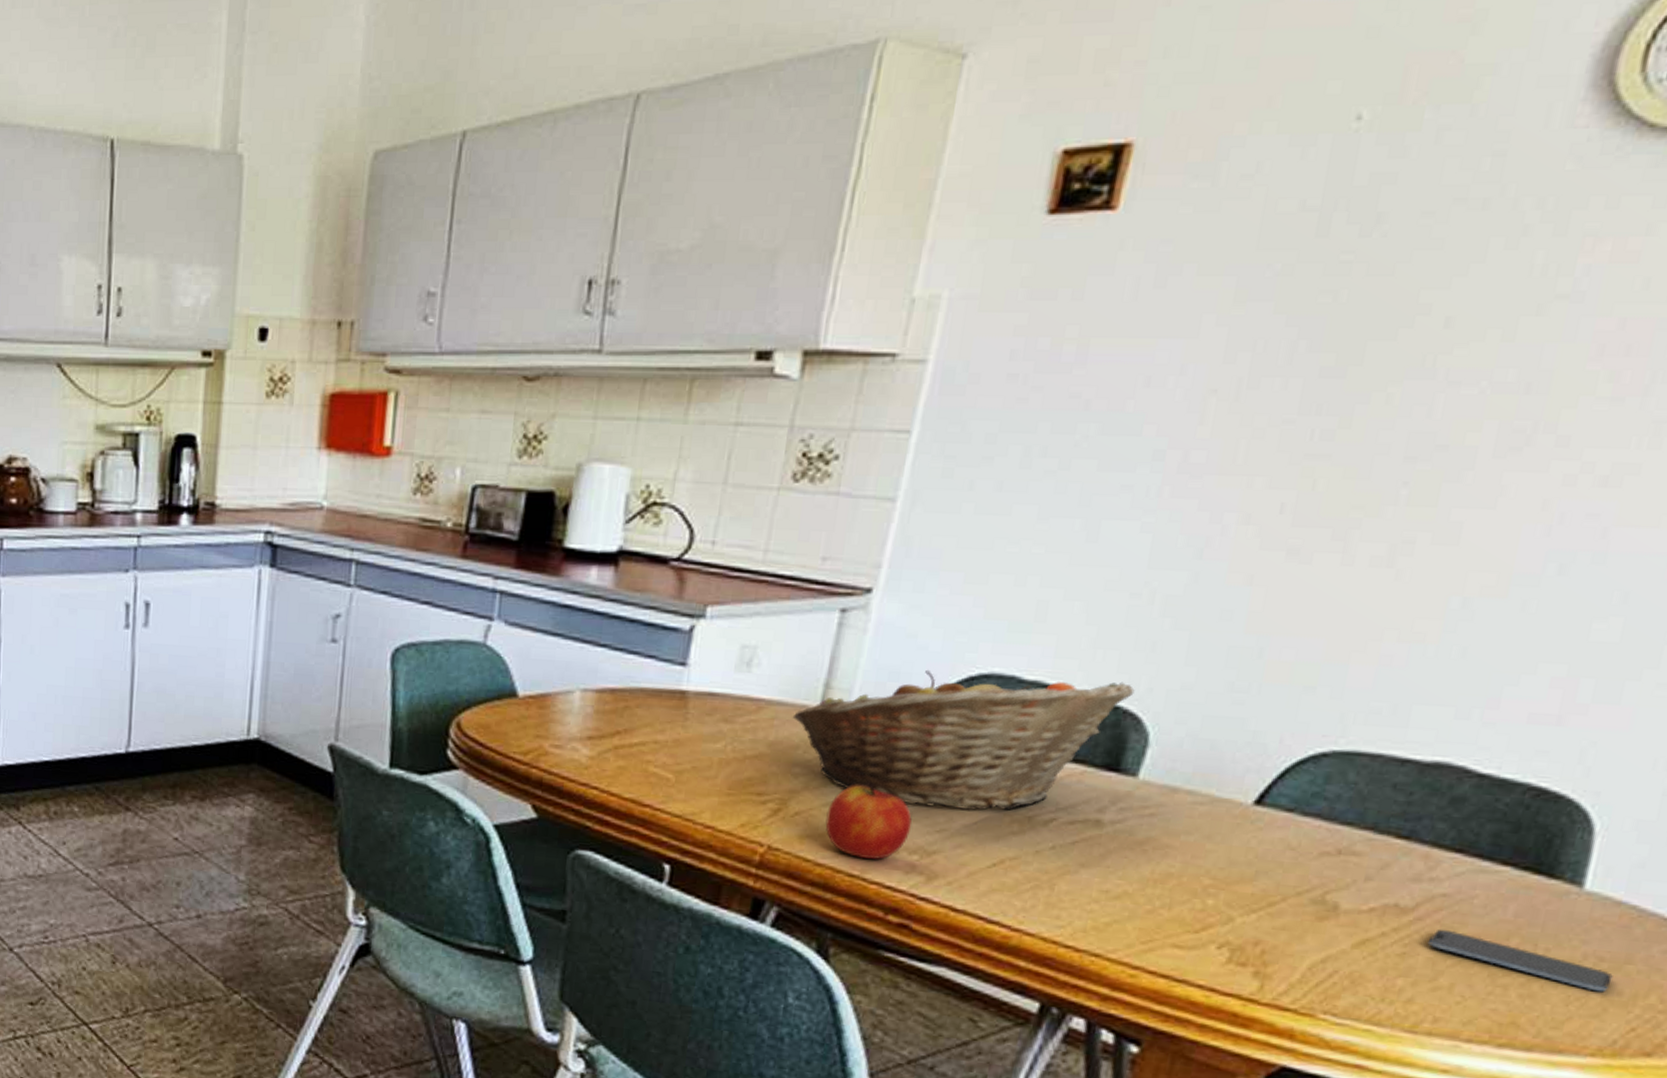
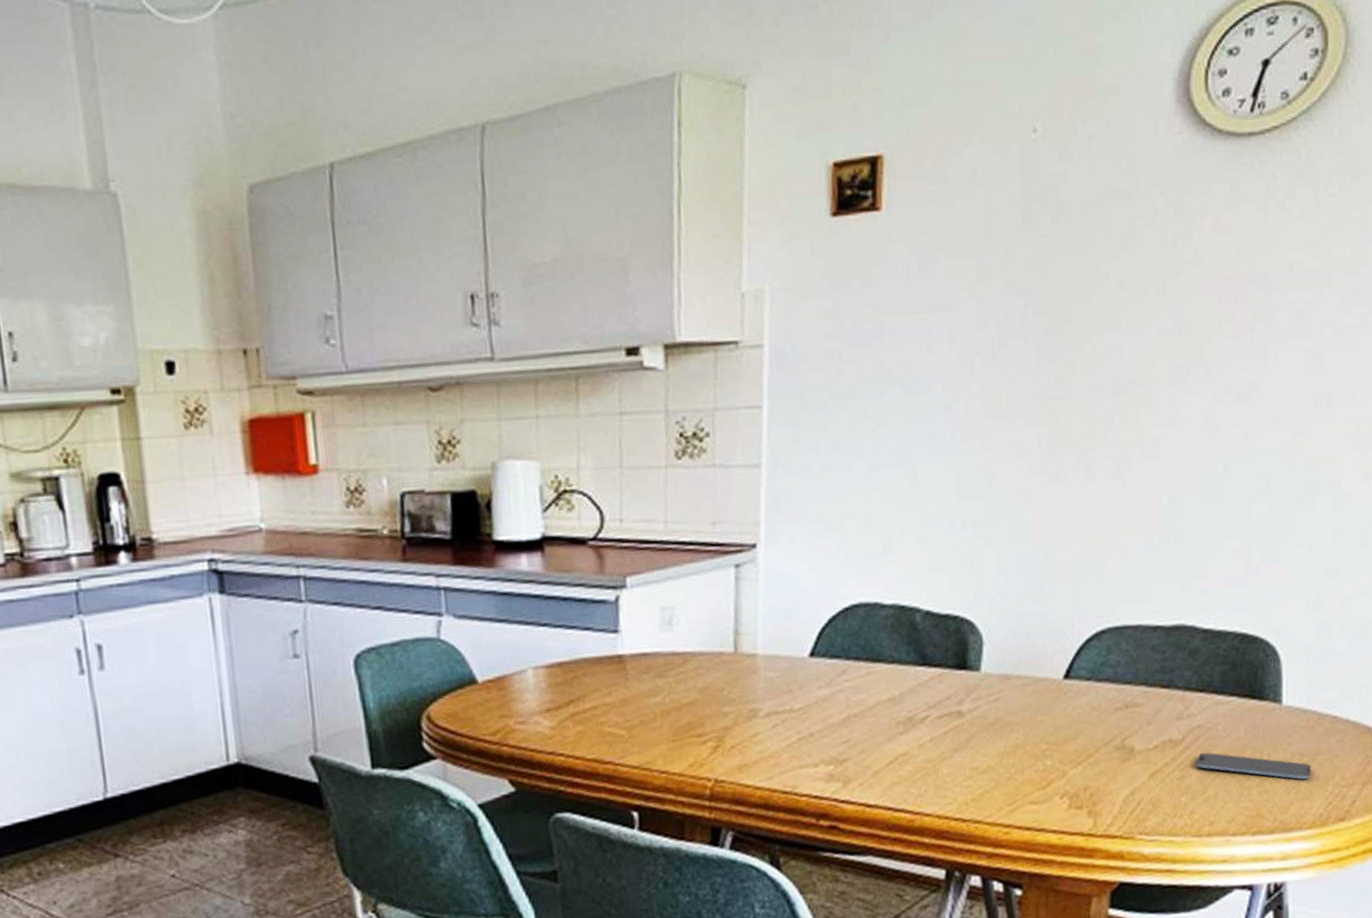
fruit basket: present [792,669,1135,810] -> none [714,595,966,724]
apple: present [825,782,912,860] -> none [756,710,823,777]

